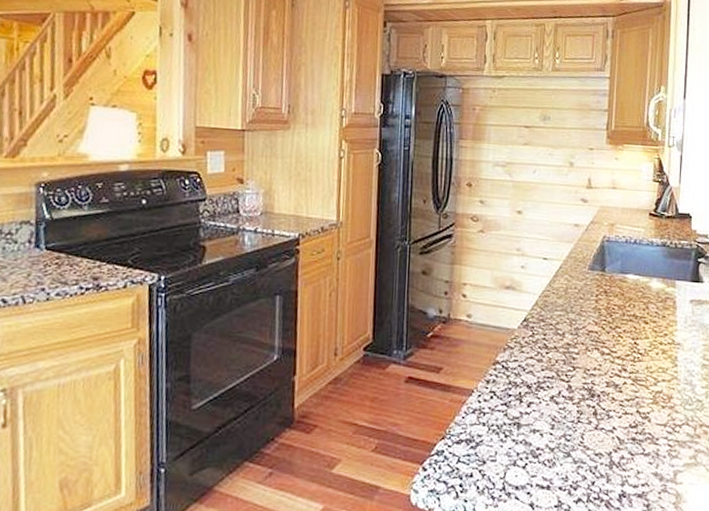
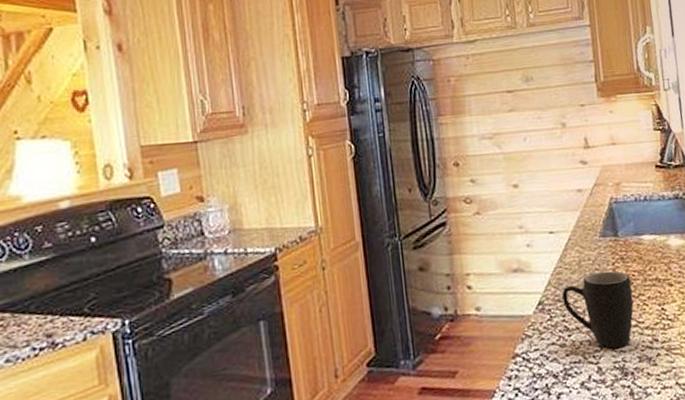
mug: none [546,301,610,371] -> present [562,270,634,349]

